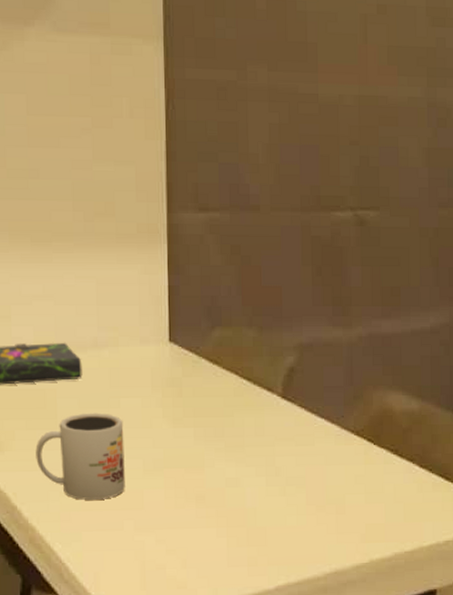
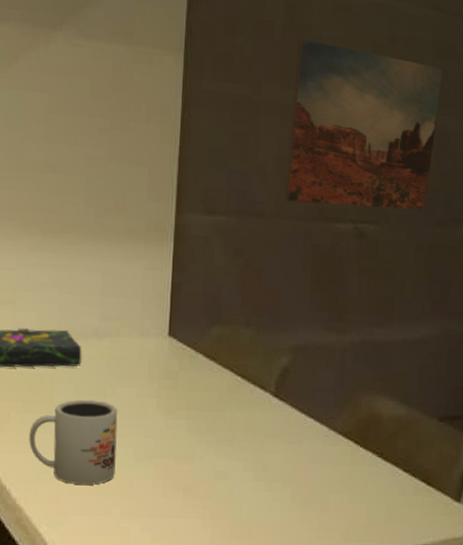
wall art: none [279,15,438,192] -> present [285,38,443,210]

